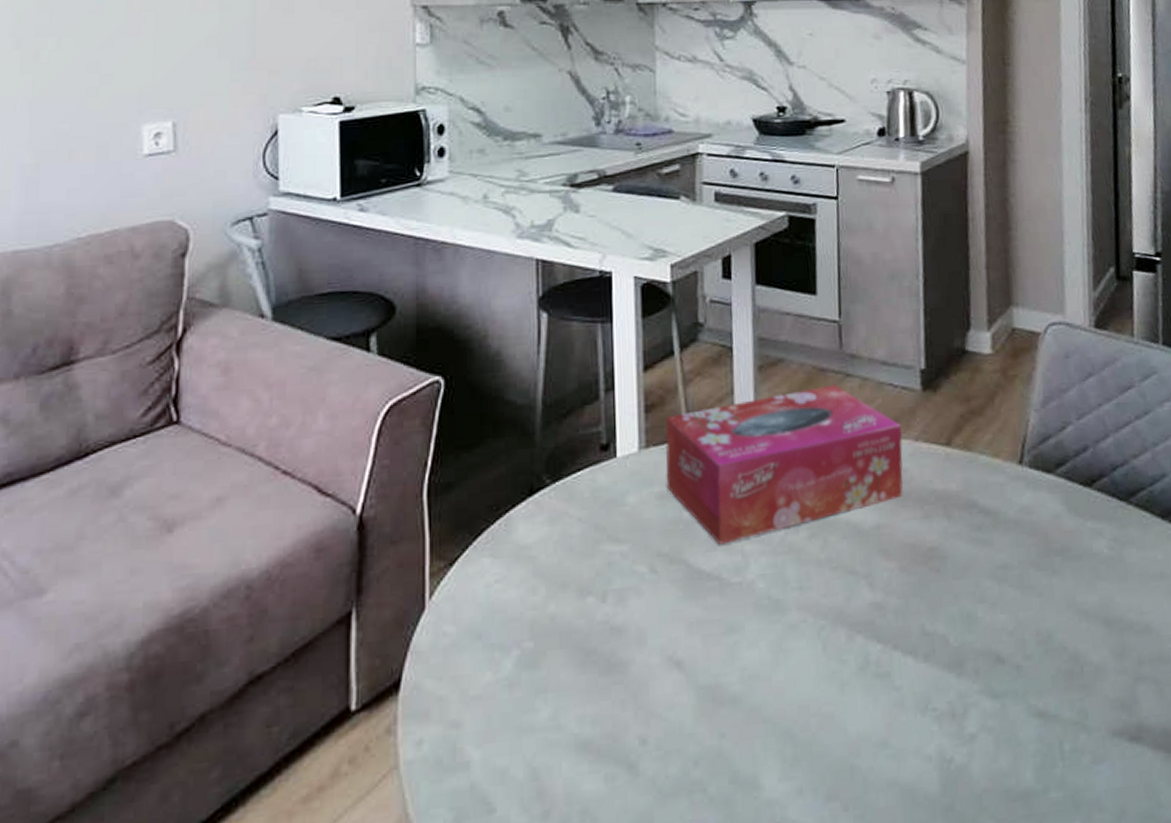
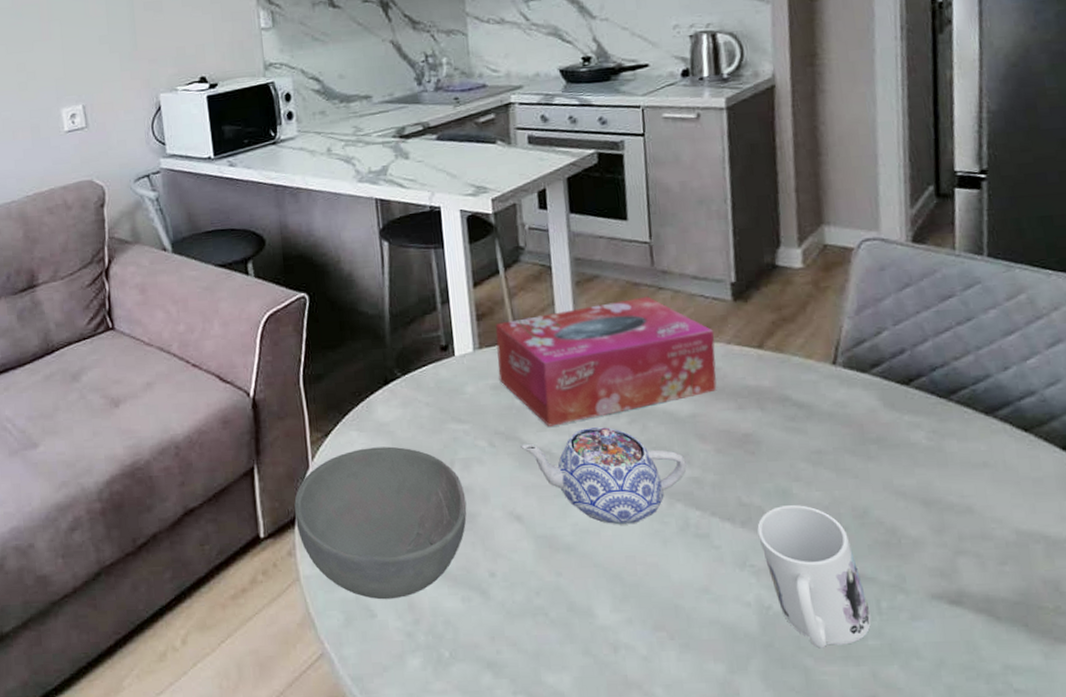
bowl: none [399,576,618,788] -> present [294,446,467,600]
teapot: none [686,543,869,667] -> present [521,427,687,525]
mug: none [940,631,1055,808] -> present [757,505,872,649]

